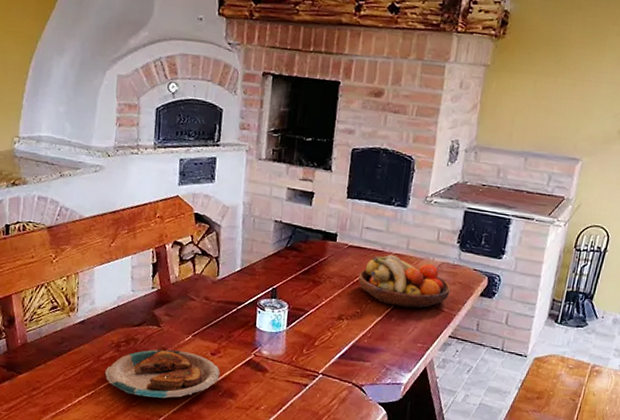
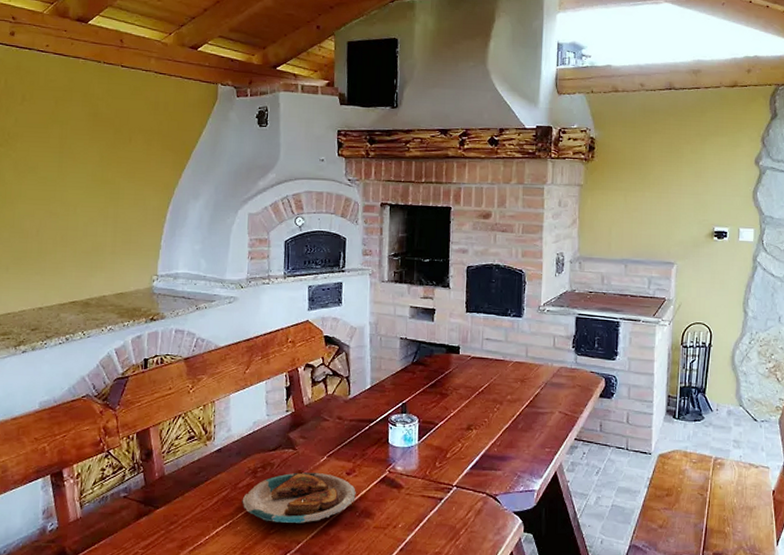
fruit bowl: present [358,254,451,309] -> none [483,362,571,414]

